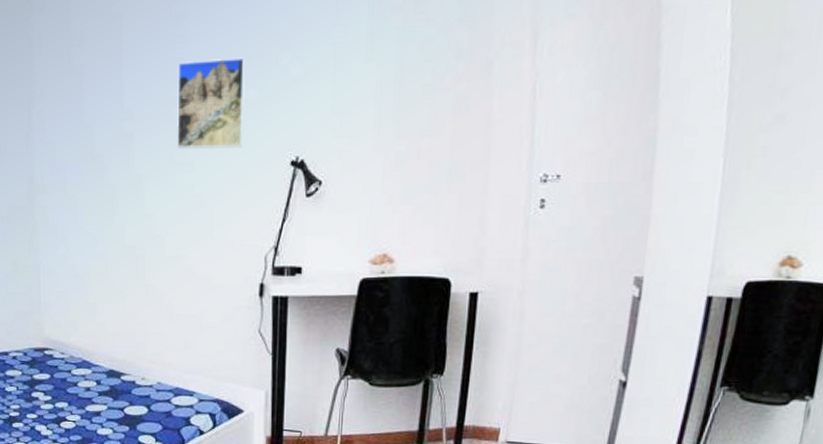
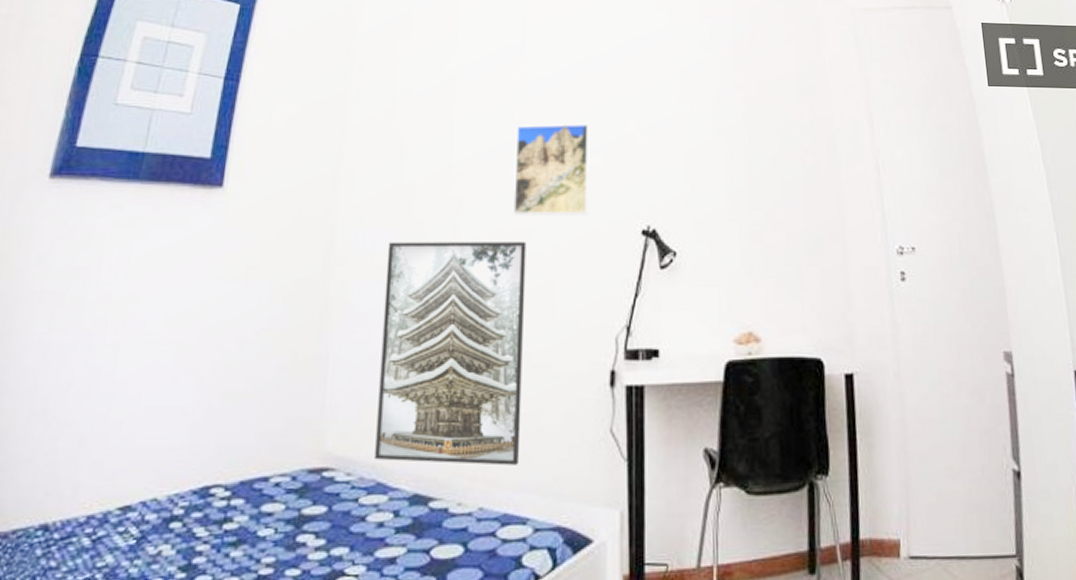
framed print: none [76,173,189,353] -> present [375,242,526,466]

